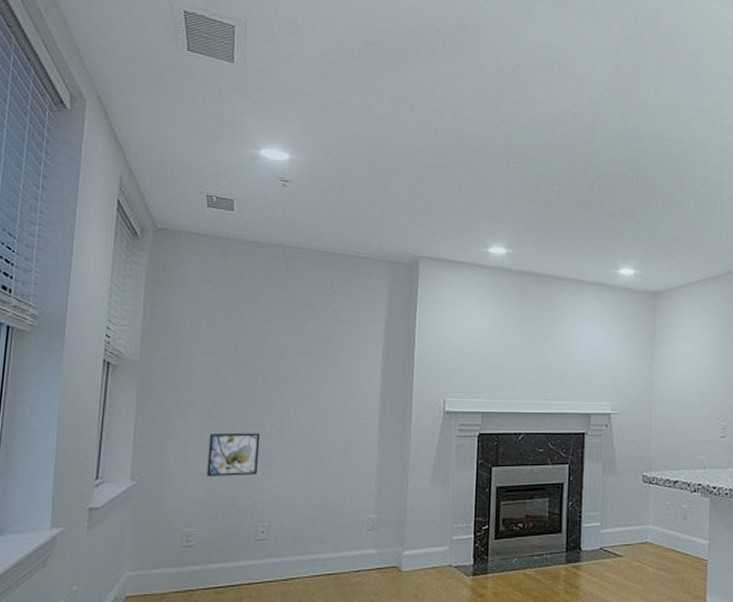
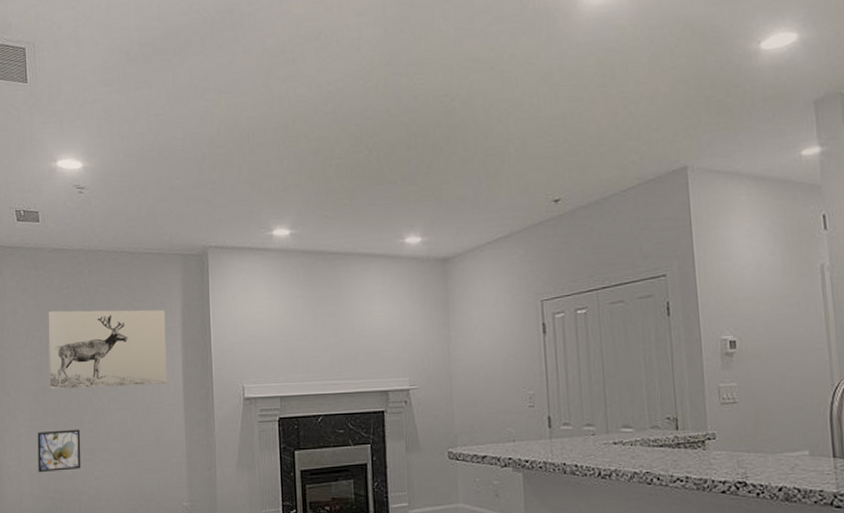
wall art: none [229,306,368,392] -> present [48,309,168,390]

